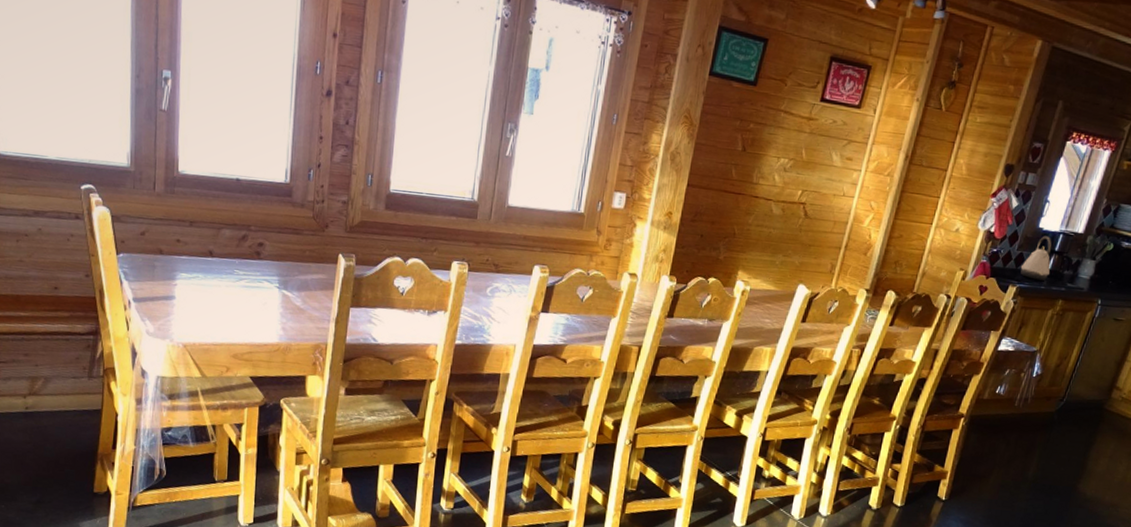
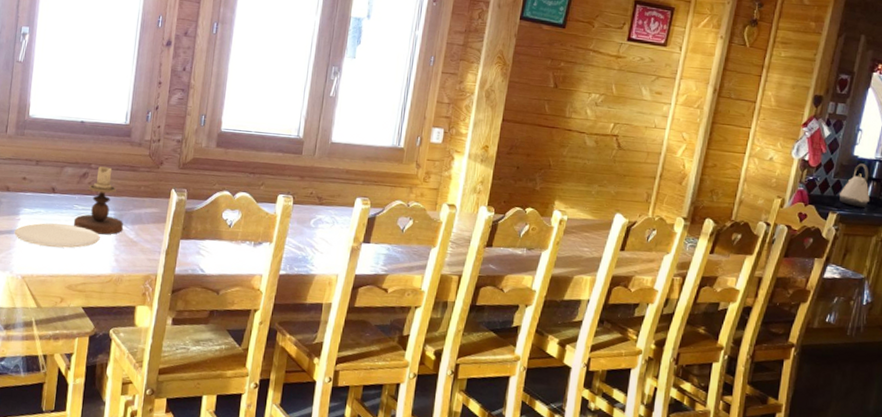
plate: none [171,288,265,316] -> present [14,223,100,248]
candlestick: none [235,229,289,302] -> present [73,166,123,235]

